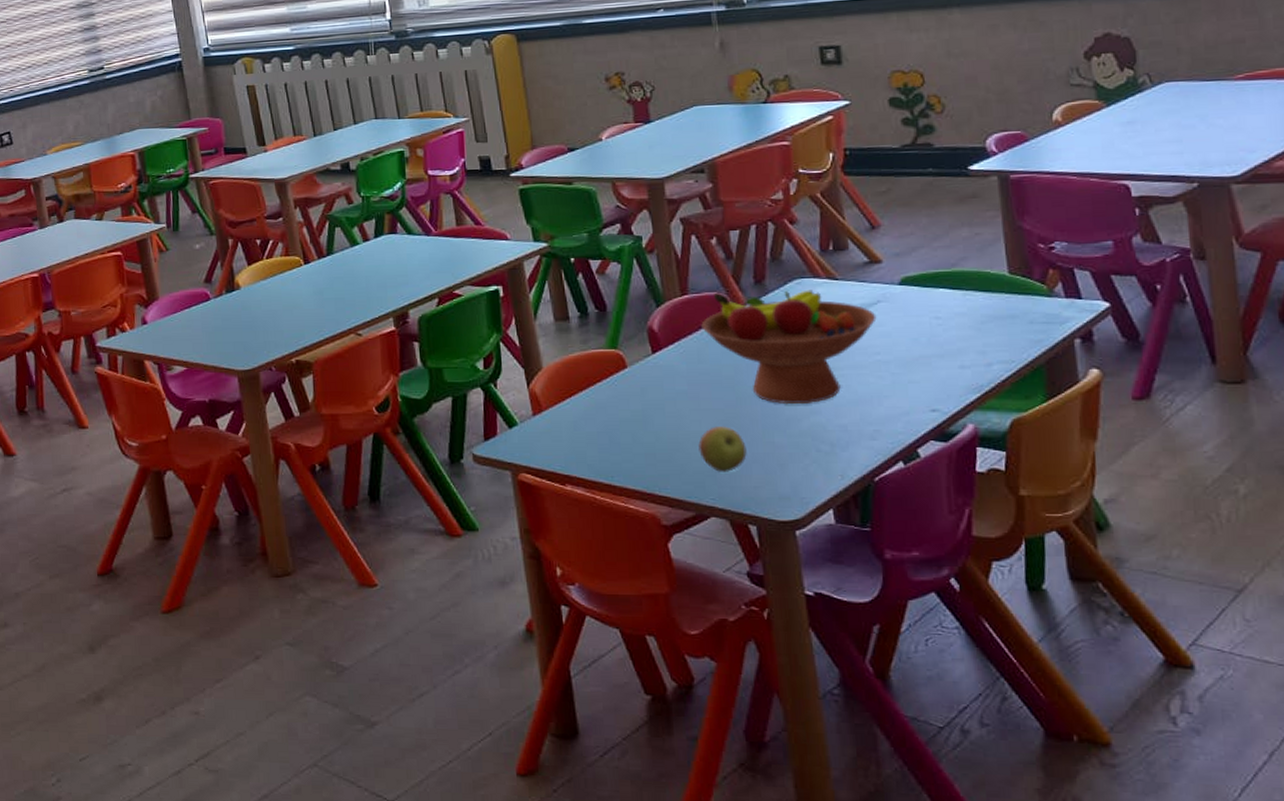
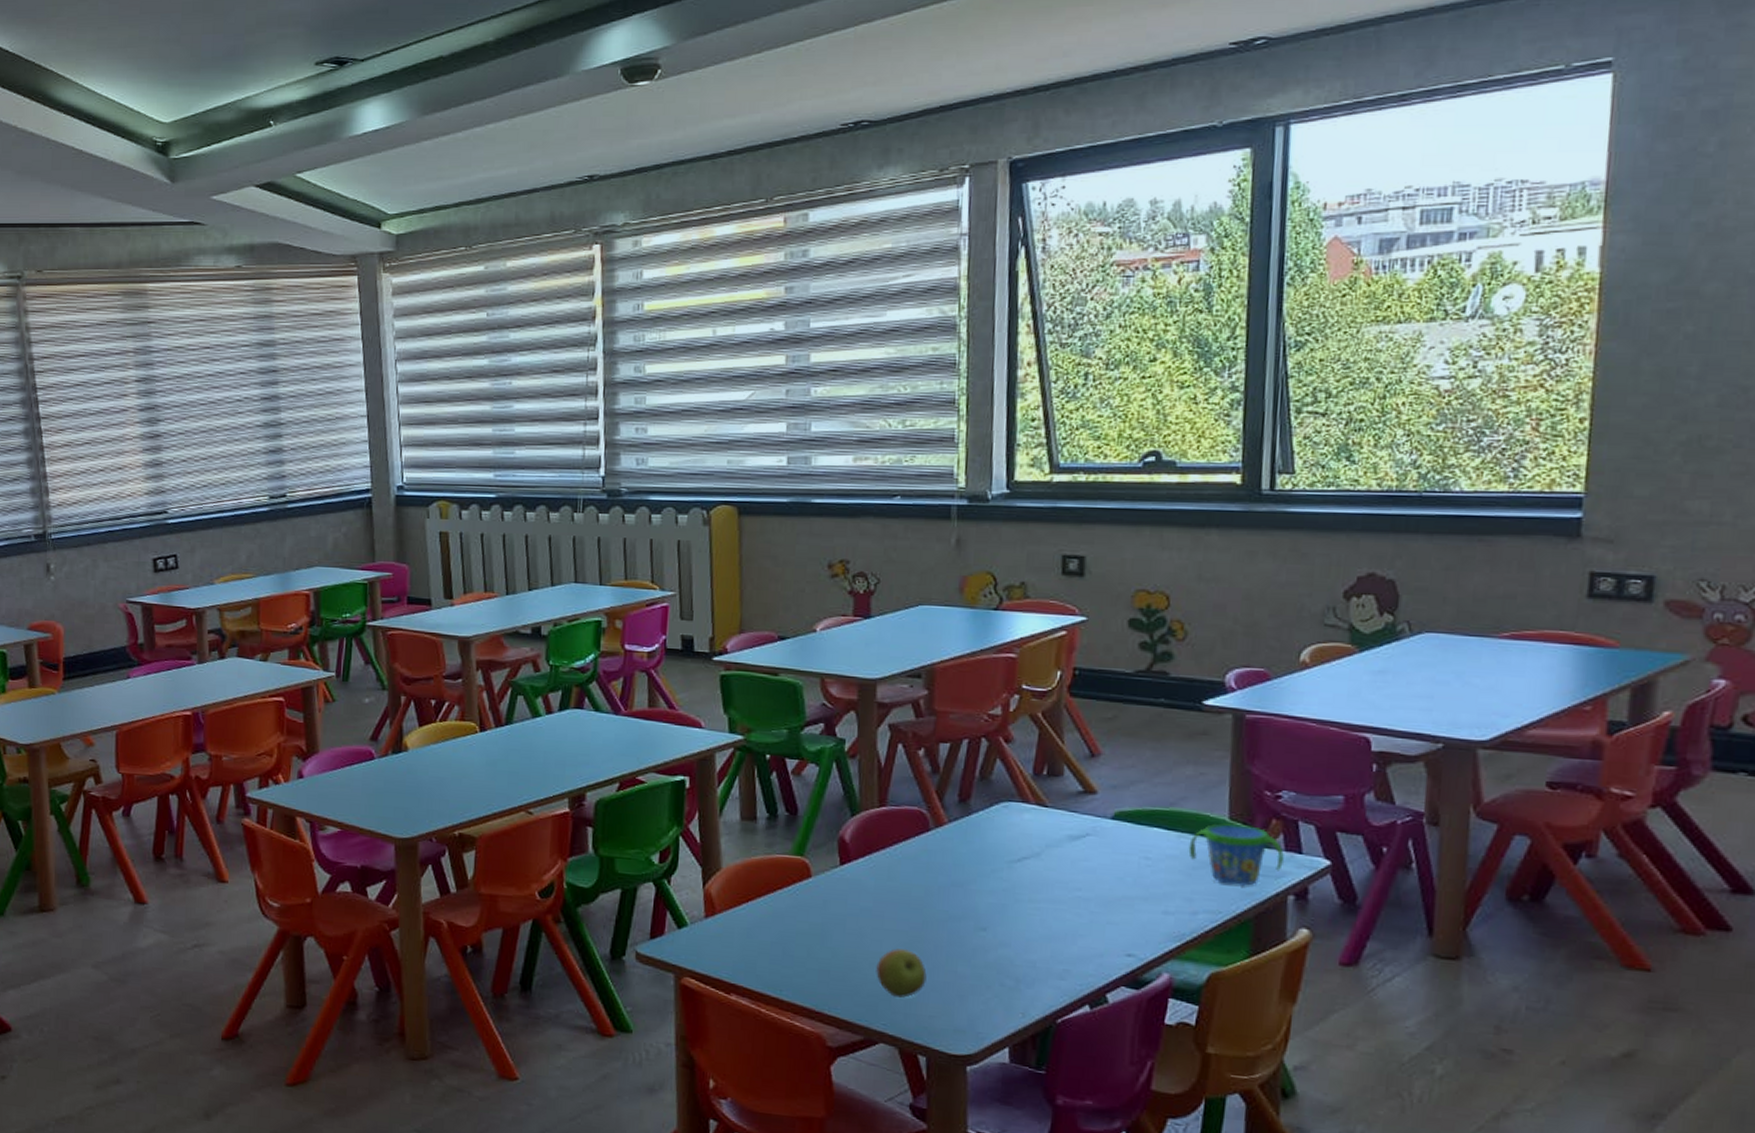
fruit bowl: present [701,289,877,405] -> none [896,807,1083,935]
snack cup: none [974,276,1065,335] -> present [1188,823,1284,886]

